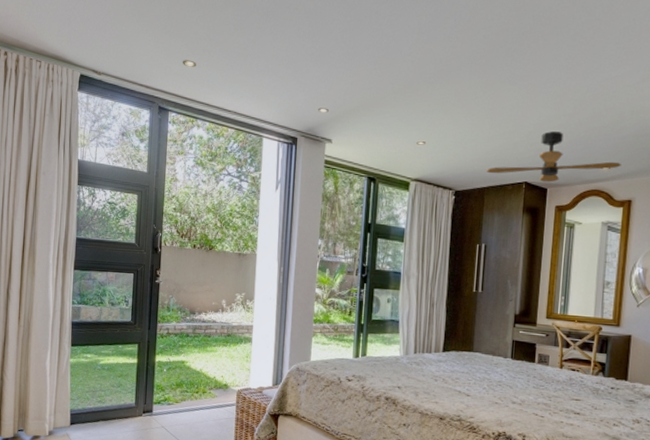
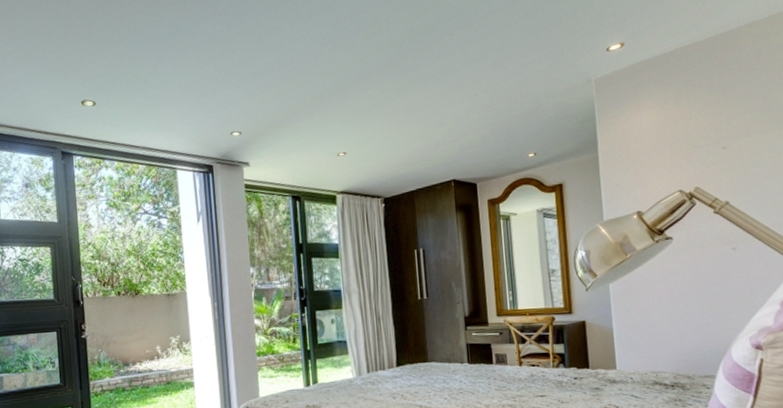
ceiling fan: present [485,131,621,183] -> none [411,124,546,178]

